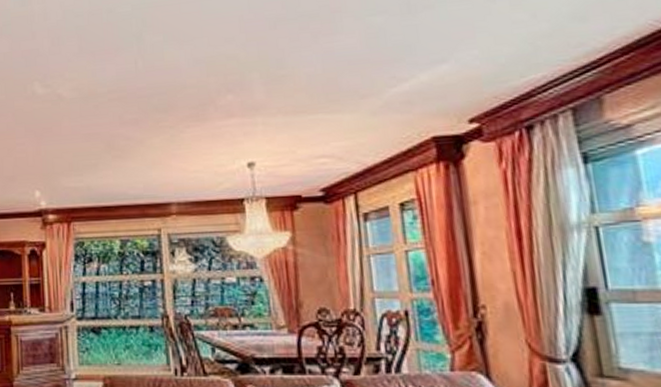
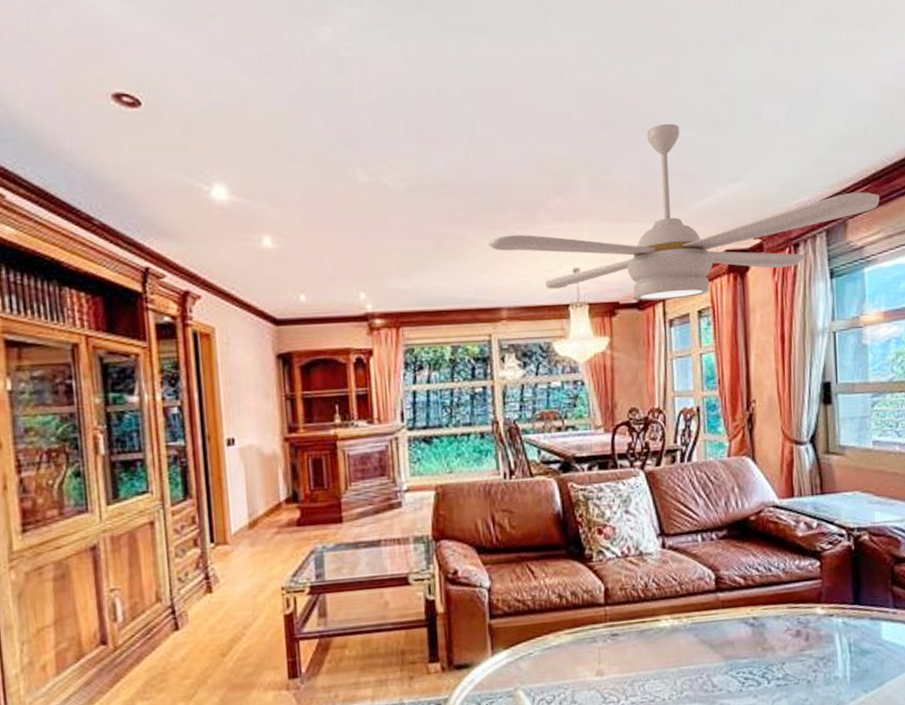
ceiling fan: none [156,12,651,194] -> present [487,123,879,301]

